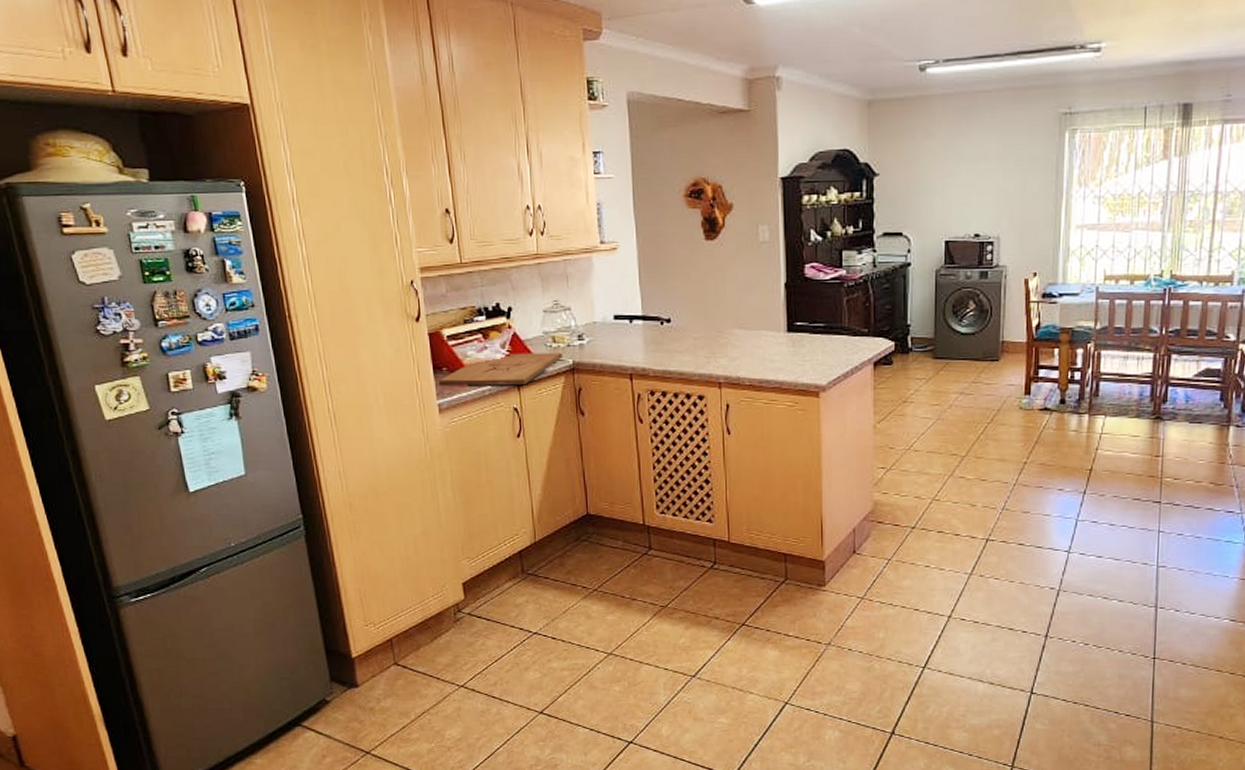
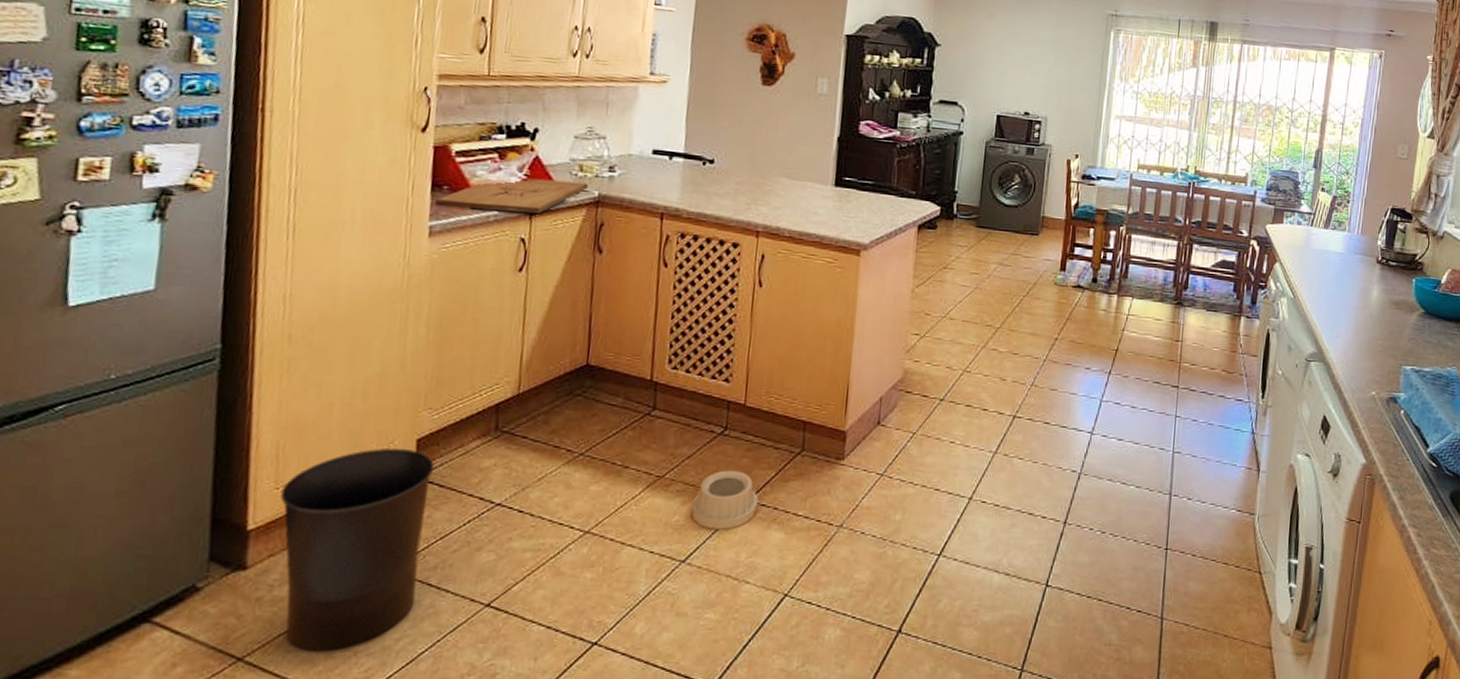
waste bin: none [370,590,485,747] -> present [280,447,434,651]
pet bowl: none [694,599,753,649] -> present [691,470,759,530]

